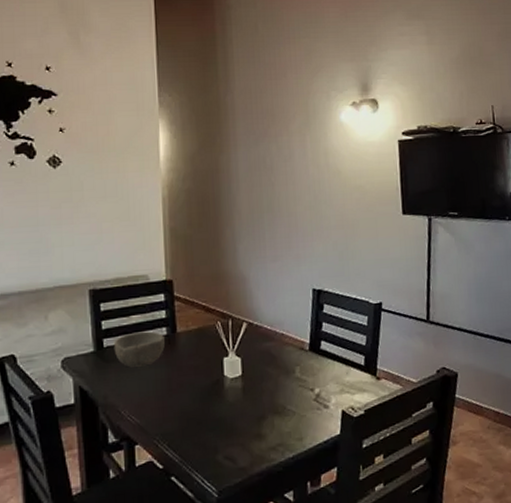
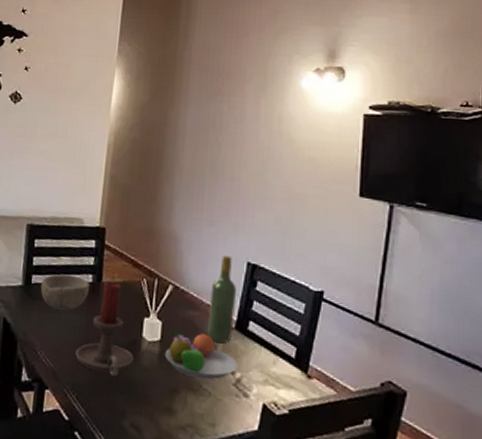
candle holder: none [160,331,219,418] -> present [75,281,134,377]
fruit bowl: none [247,359,315,402] -> present [164,333,237,380]
wine bottle: none [283,286,307,366] -> present [207,255,237,343]

